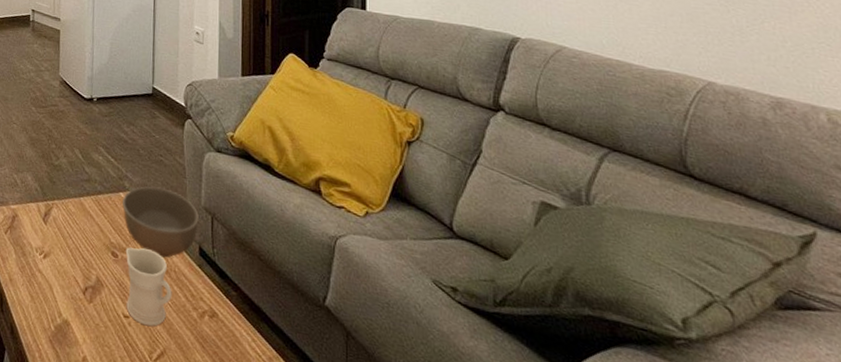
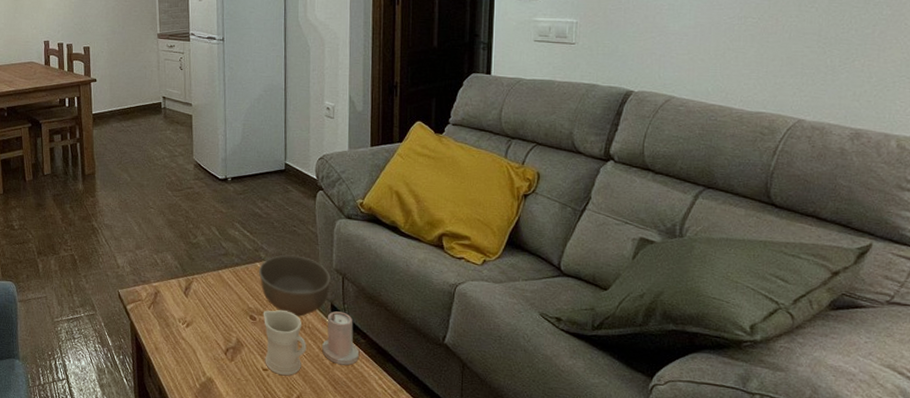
candle: none [189,255,231,321] -> present [322,311,360,366]

